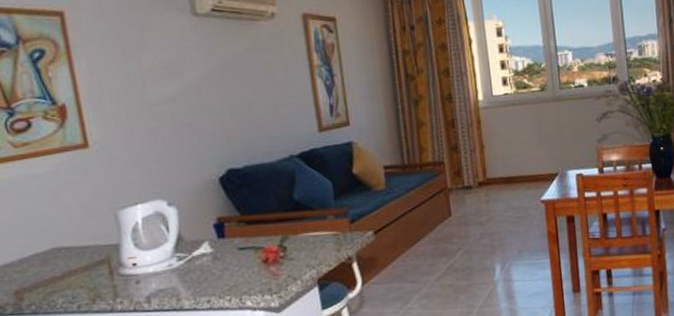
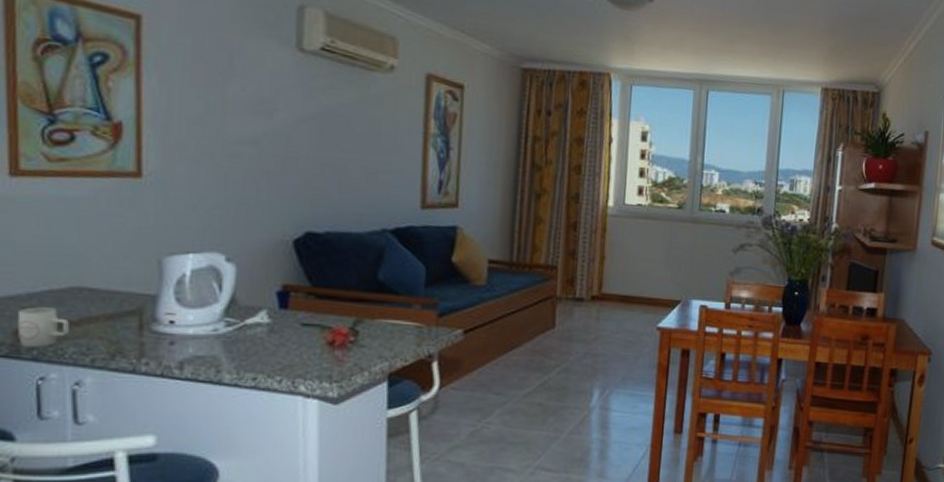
mug: none [14,268,57,304] -> present [16,307,71,348]

